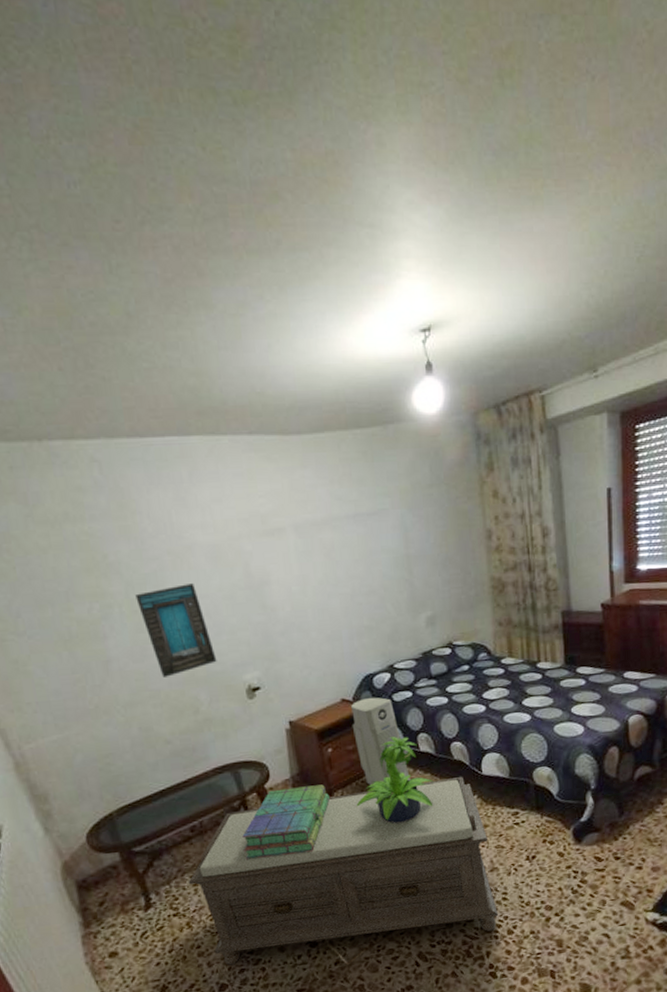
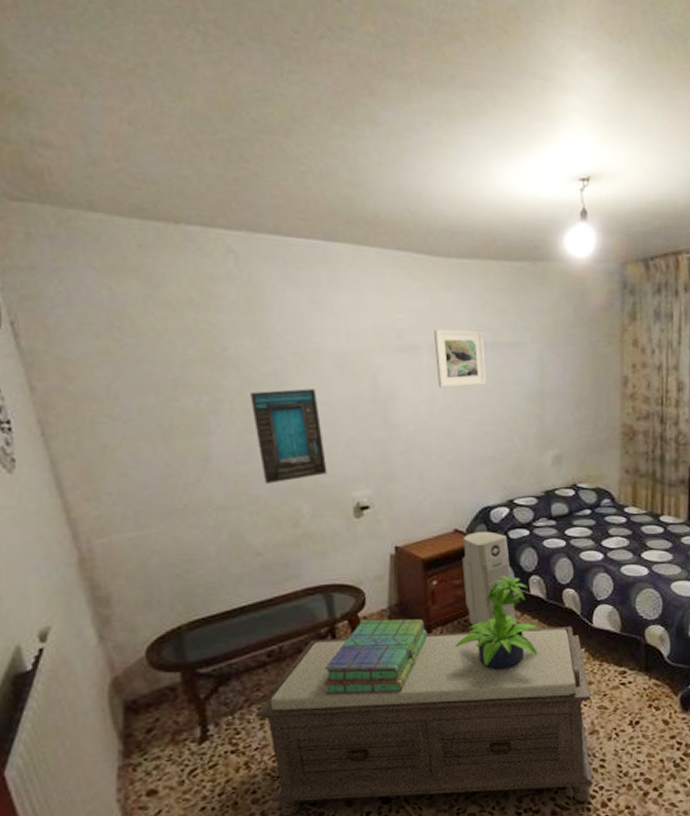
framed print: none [296,503,354,567] -> present [433,329,487,389]

